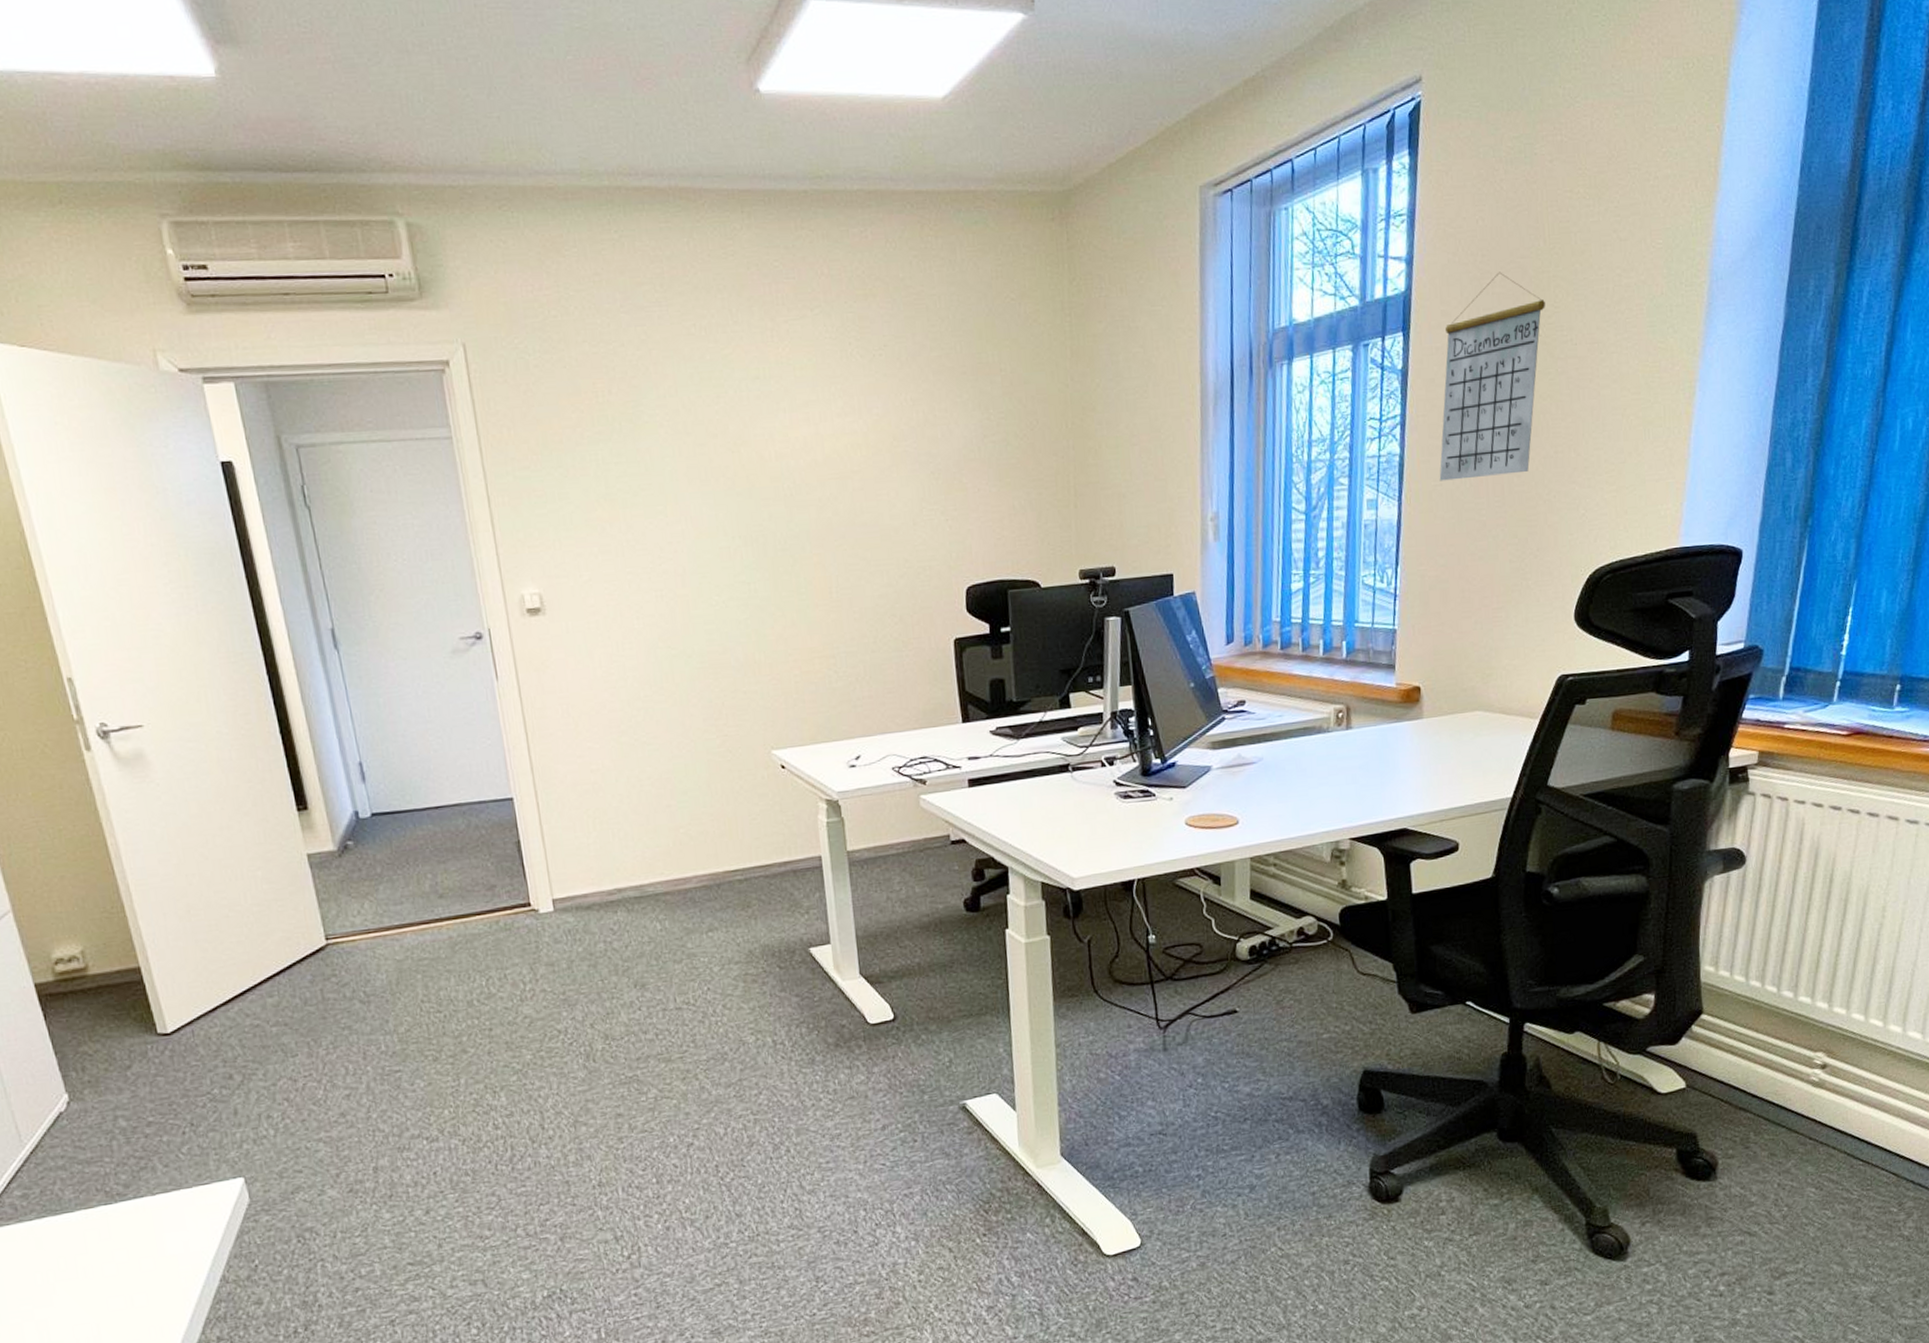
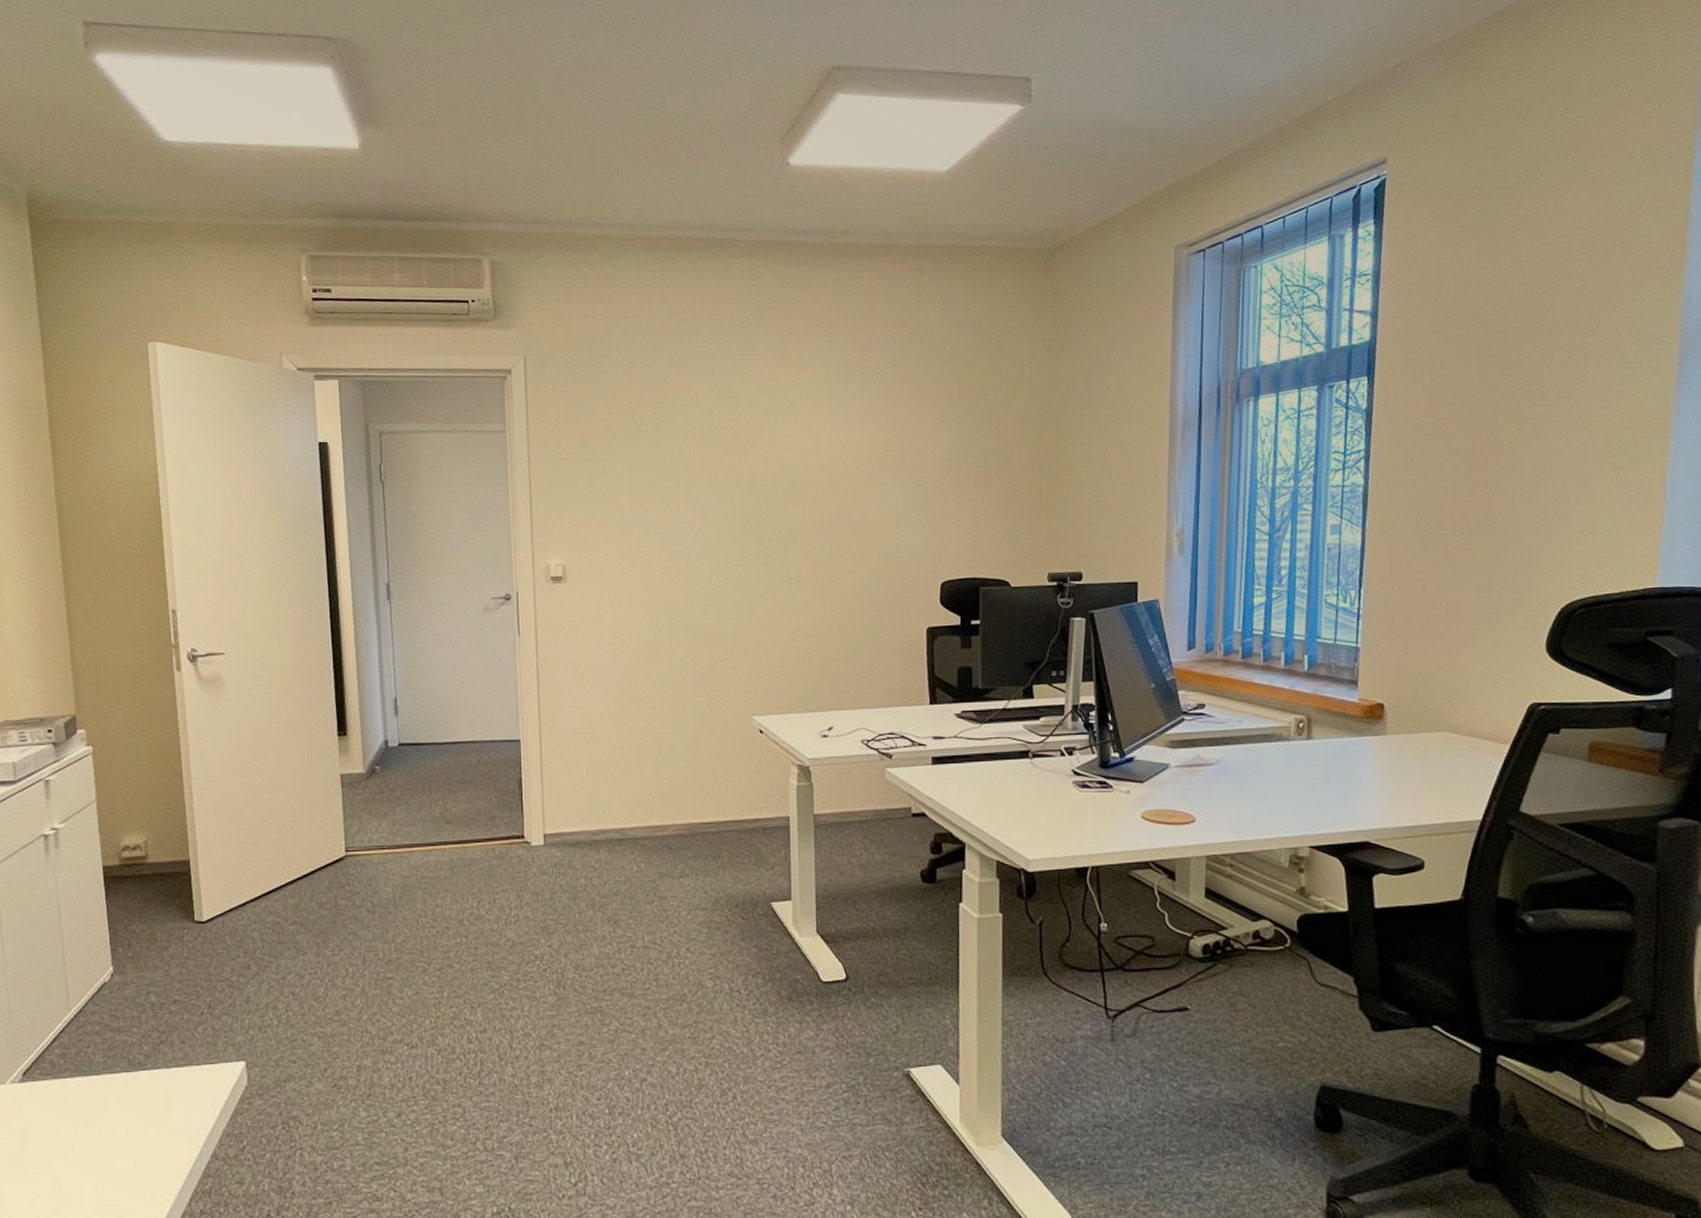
calendar: present [1439,272,1545,481] -> none [1403,326,1511,512]

